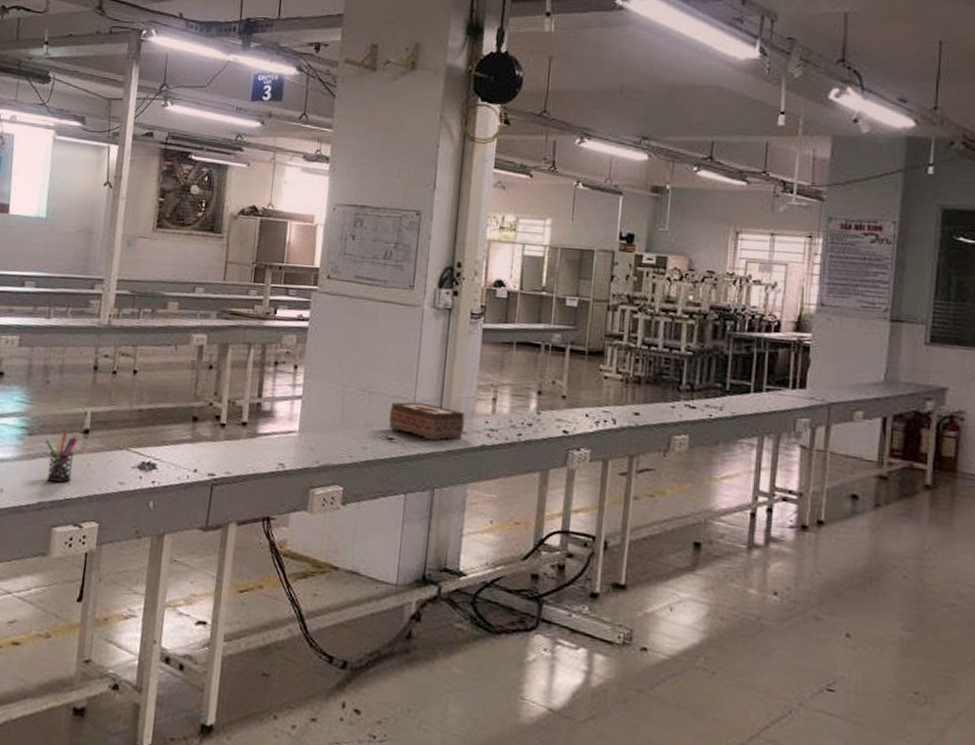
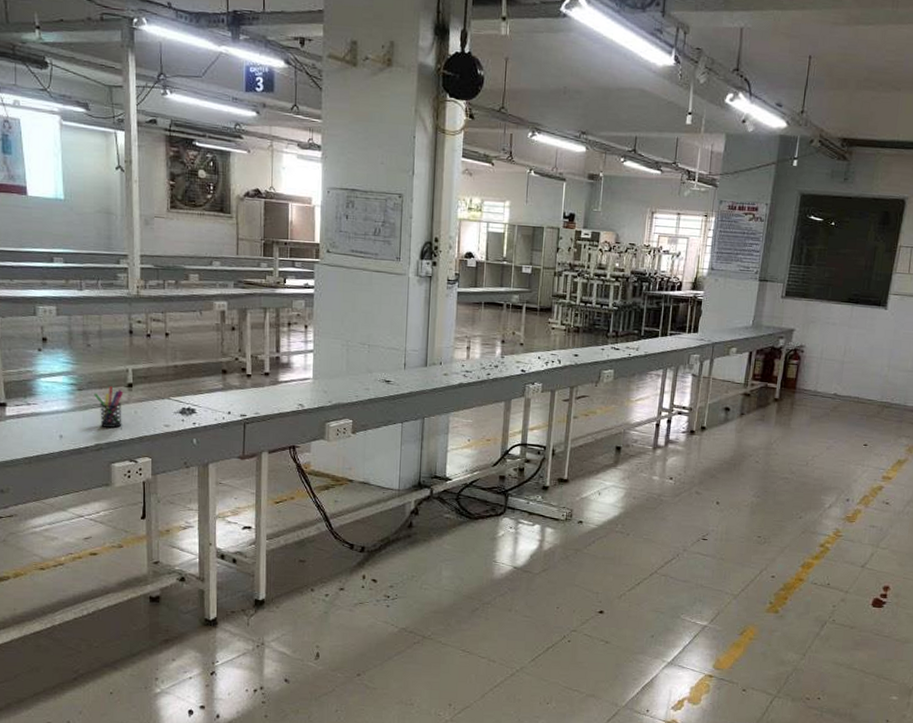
tissue box: present [388,401,465,441] -> none [386,351,446,382]

